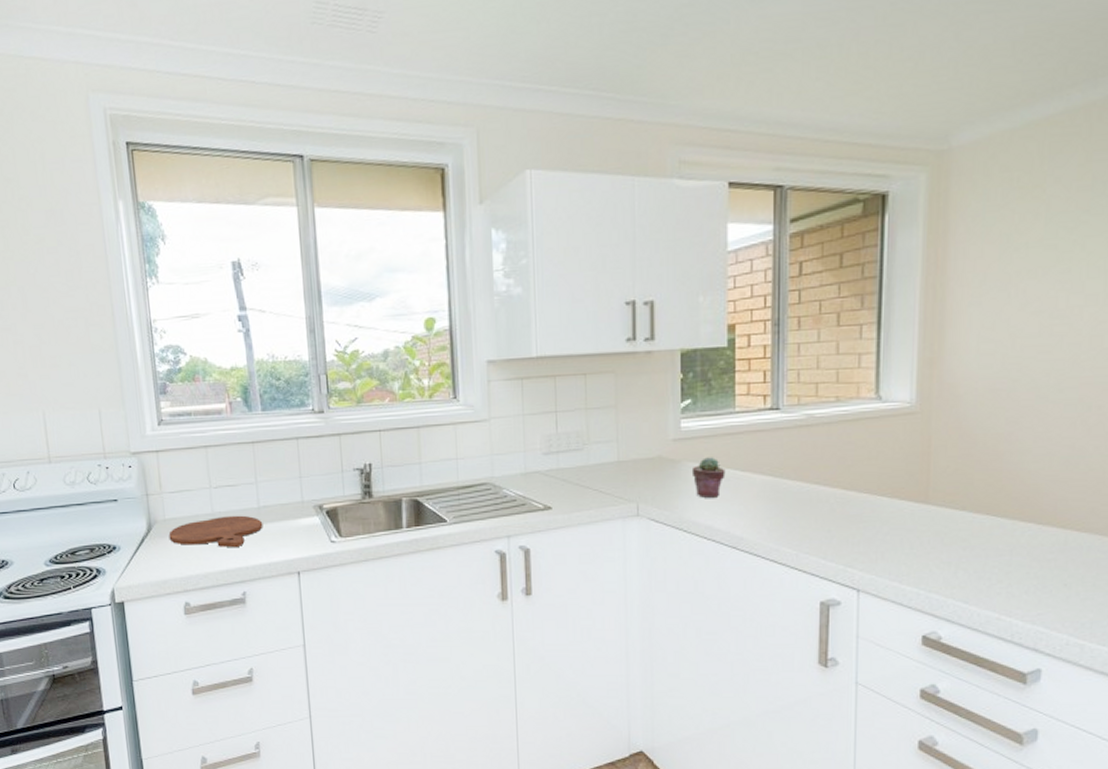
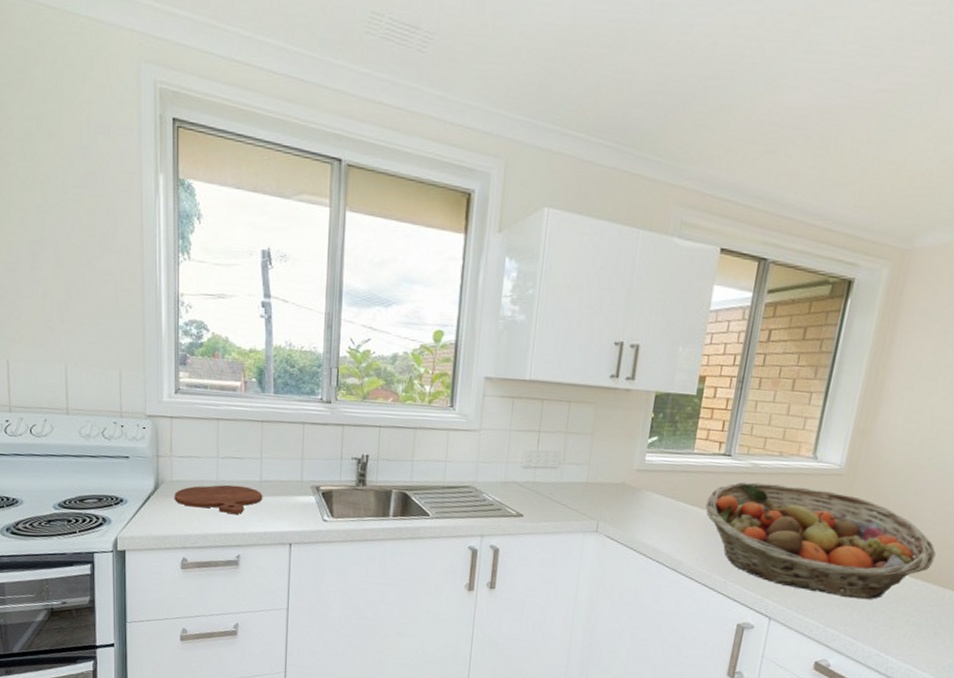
potted succulent: present [691,457,726,498] -> none [648,489,677,525]
fruit basket: none [760,433,1046,555] -> present [706,482,936,600]

